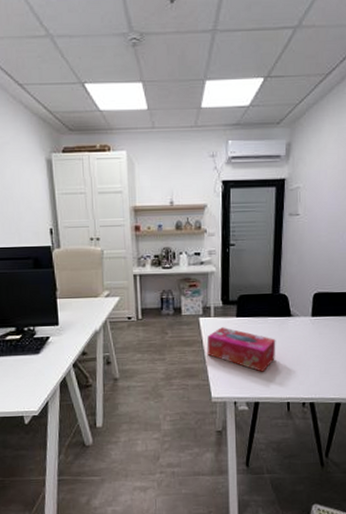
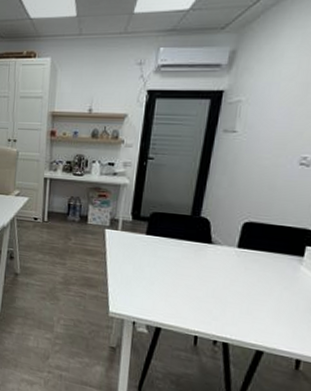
tissue box: present [207,327,276,372] -> none [109,242,190,298]

